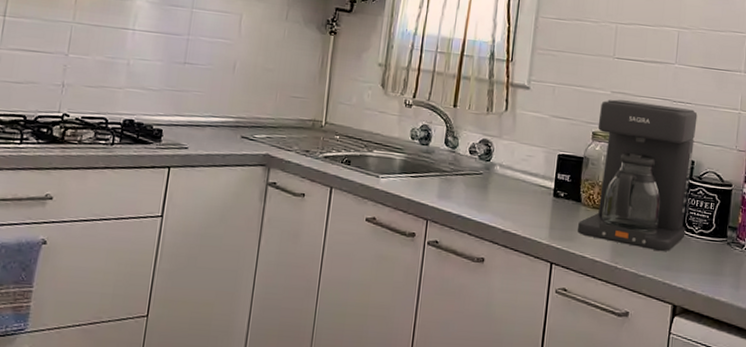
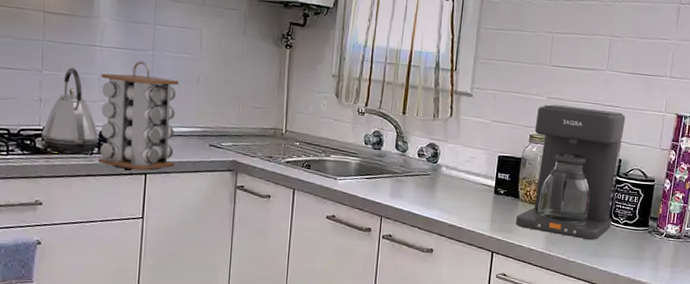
kettle: none [60,51,123,144] -> present [41,67,100,154]
spice rack: none [118,45,213,164] -> present [97,60,179,171]

